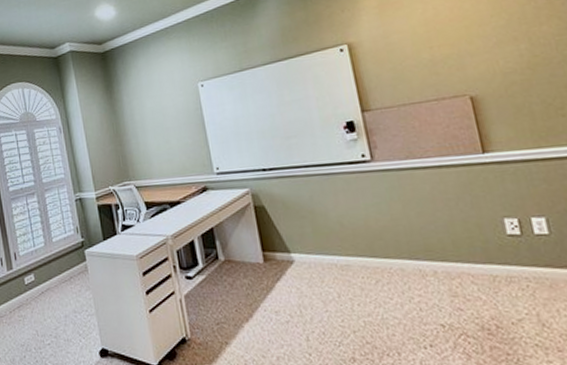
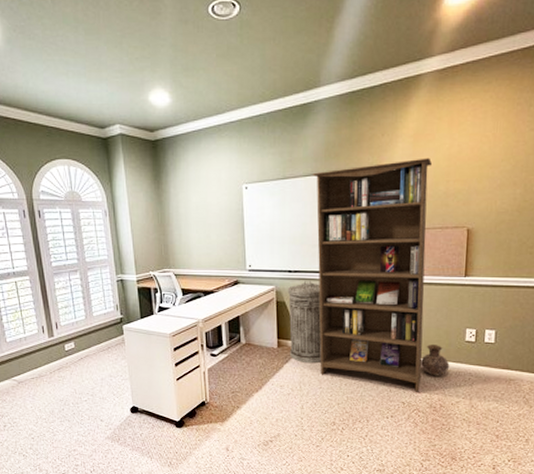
trash can: none [264,177,322,280] -> present [287,280,322,364]
bookcase: none [271,26,461,309] -> present [312,158,432,392]
ceramic jug: none [452,243,495,286] -> present [421,345,450,376]

